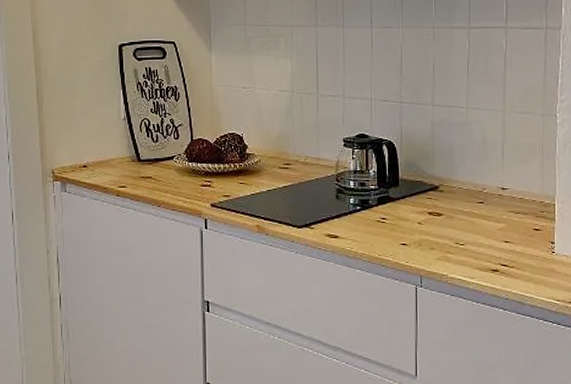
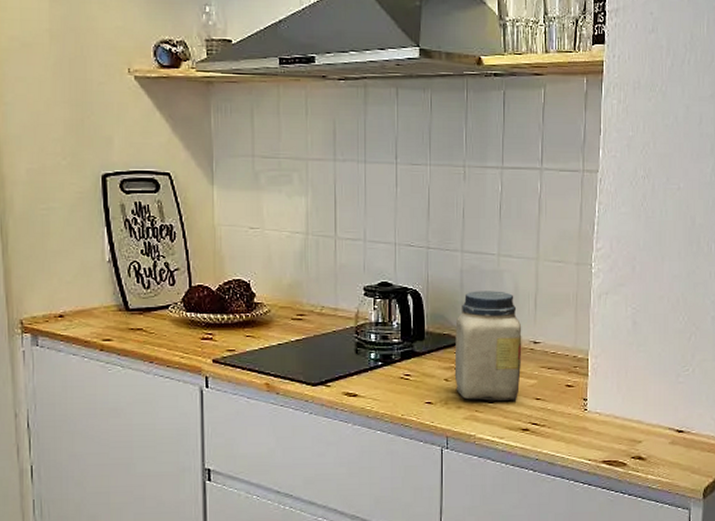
jar: none [427,141,491,244] -> present [454,291,522,402]

